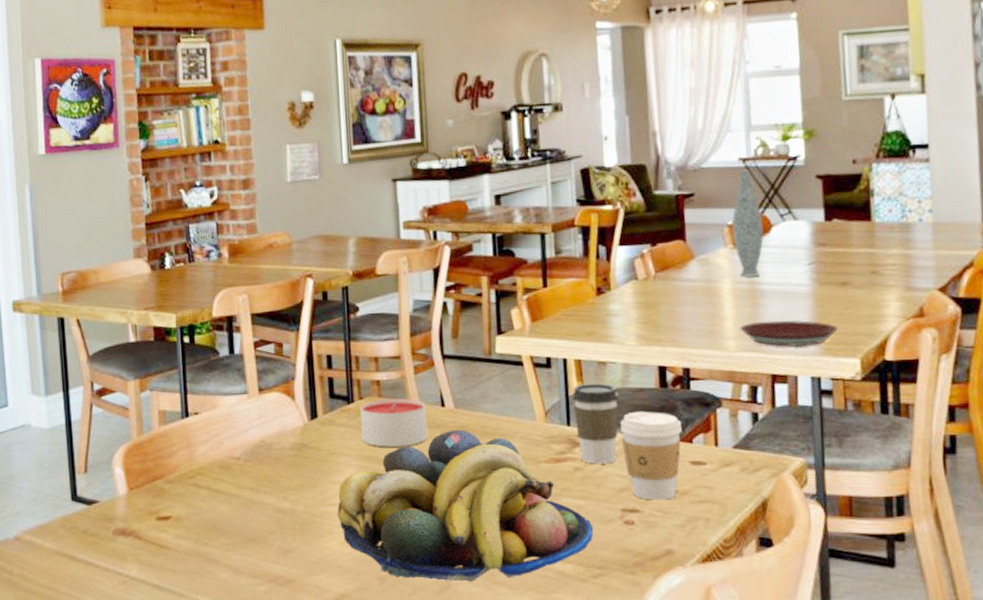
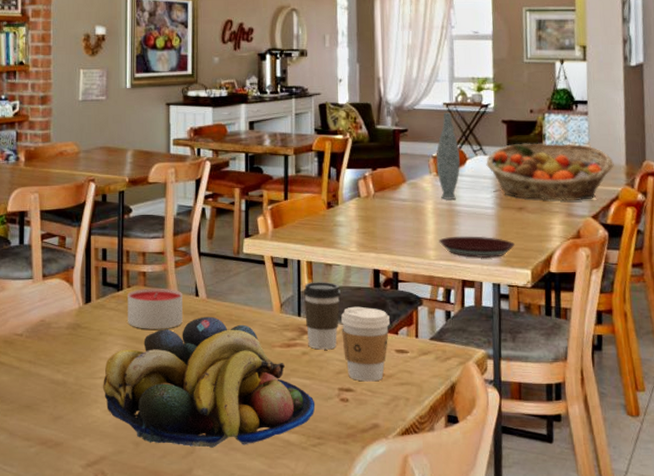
fruit basket: none [797,199,967,272] -> present [486,143,614,201]

